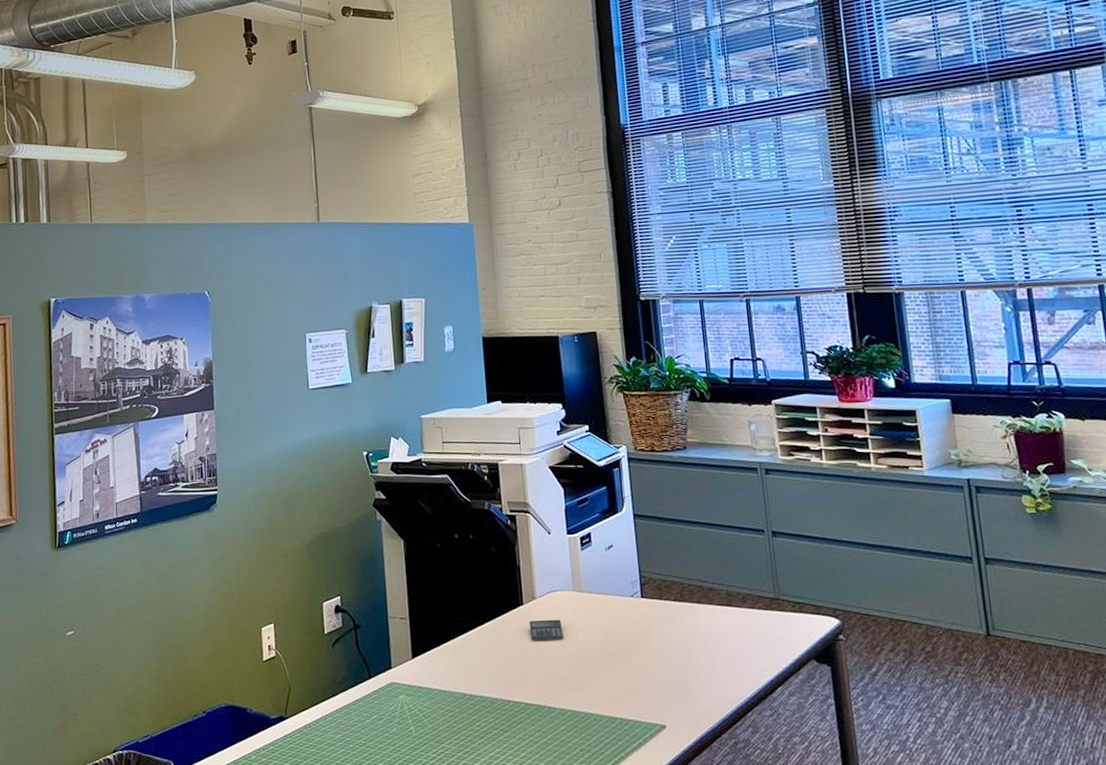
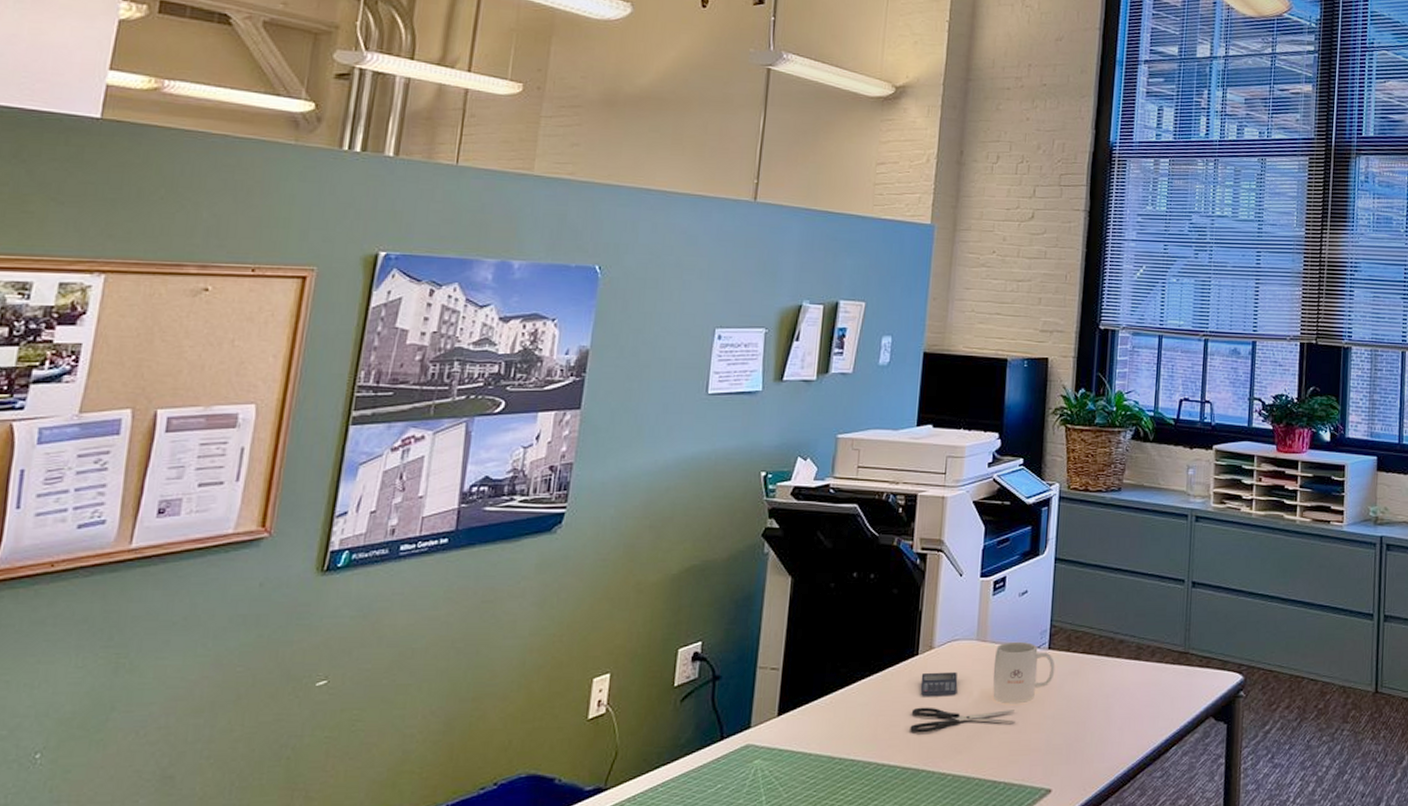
scissors: none [525,650,621,674] -> present [910,707,1015,734]
mug: none [592,591,651,648] -> present [992,641,1055,704]

